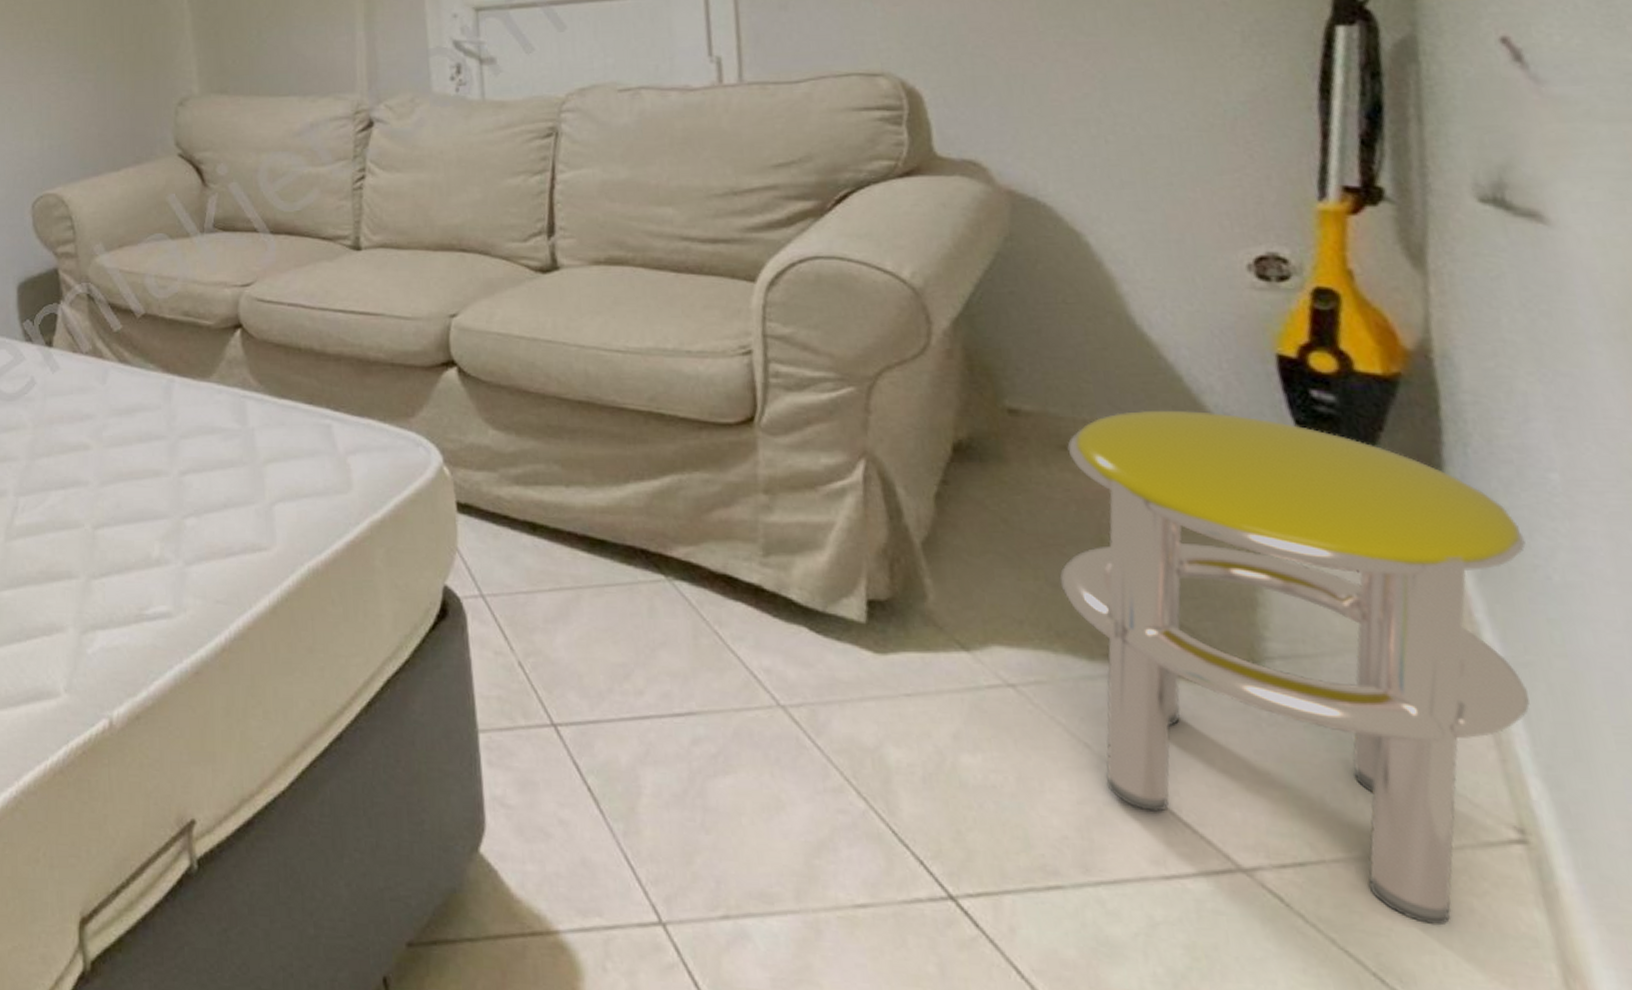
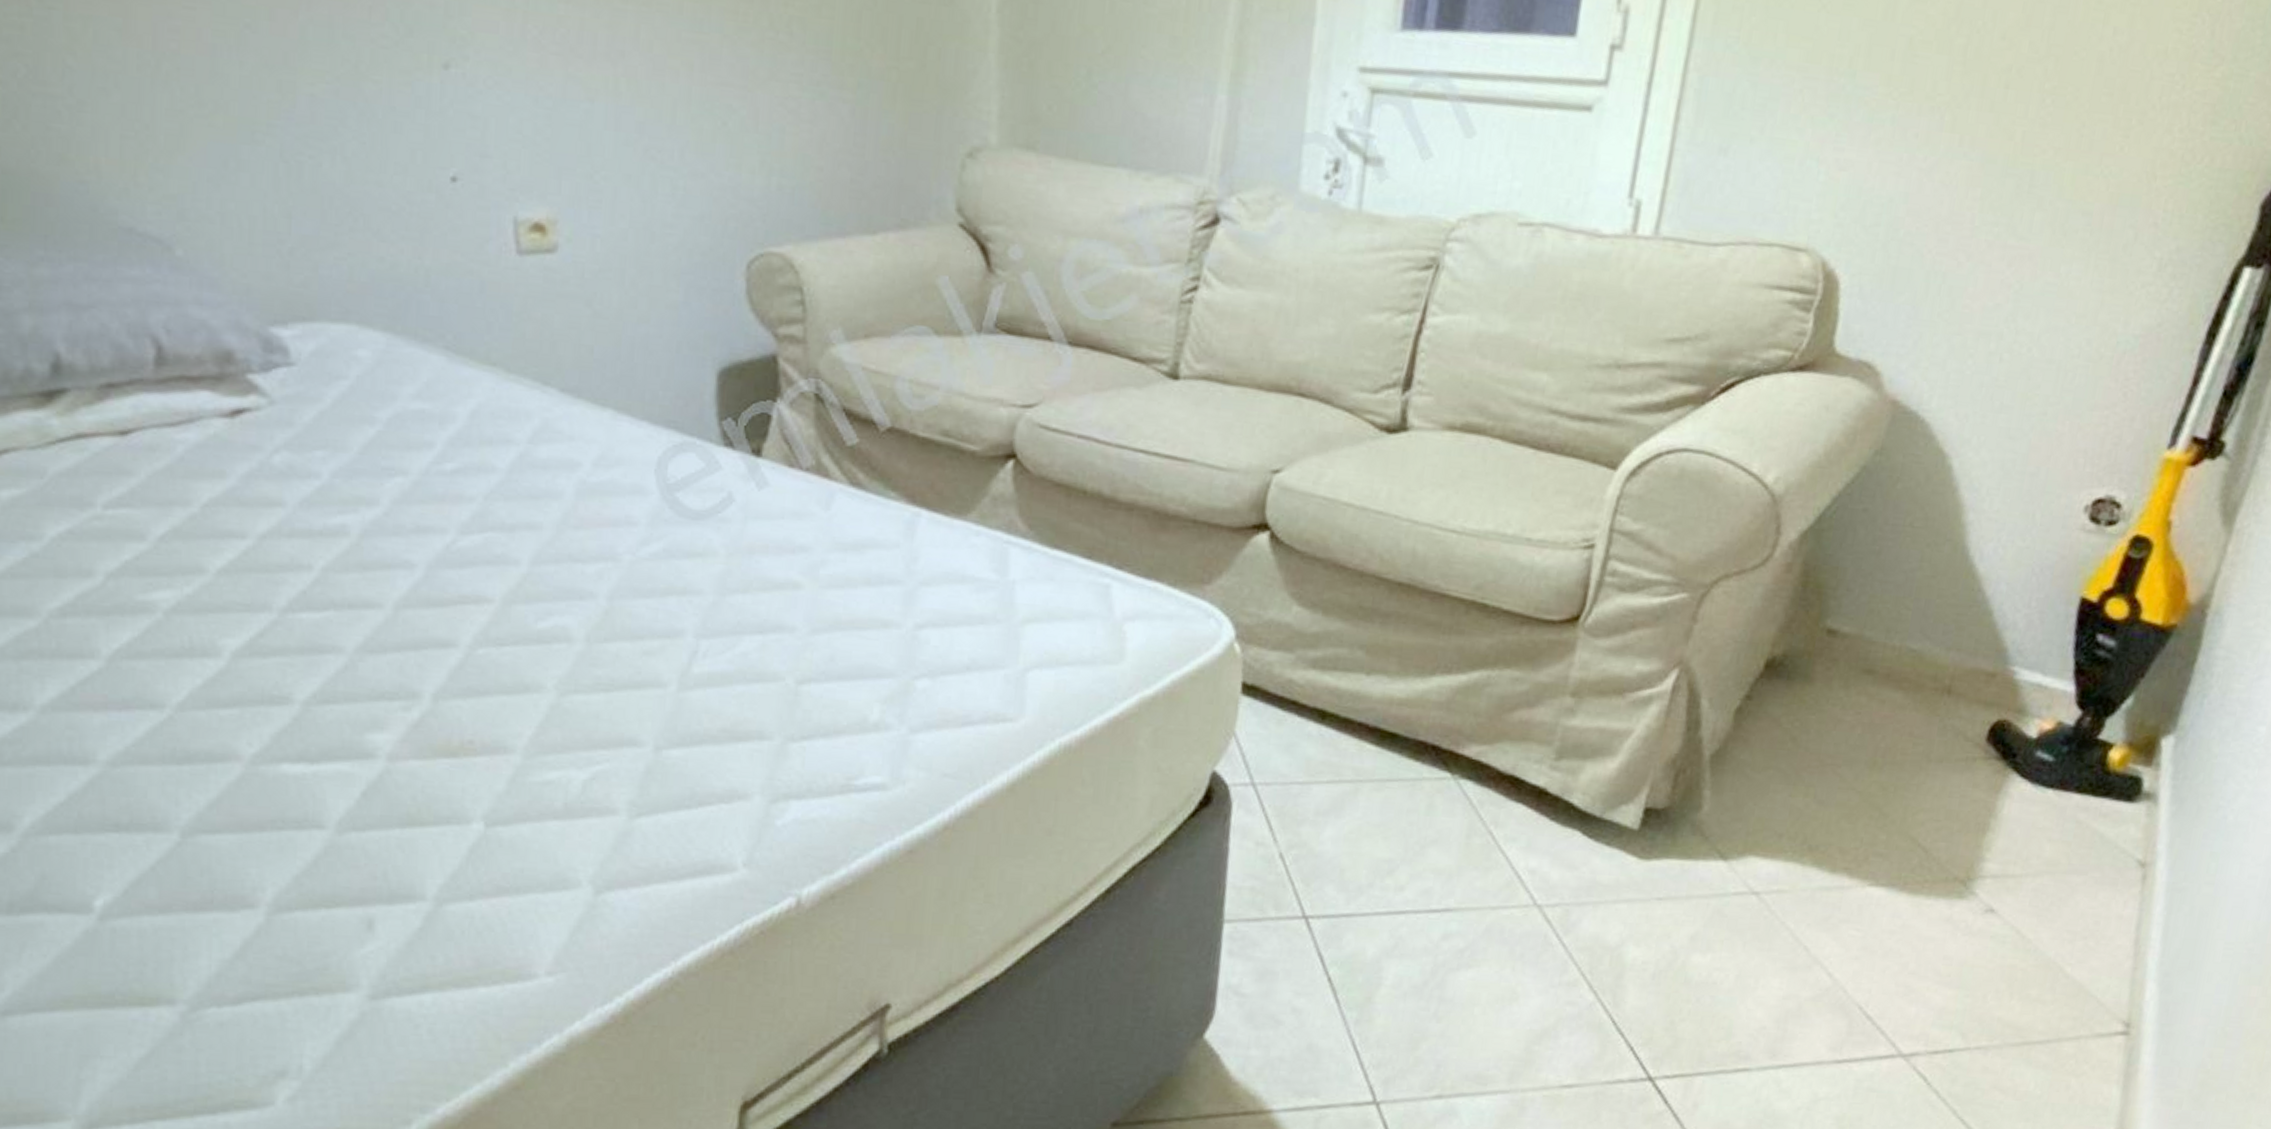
stool: present [1059,410,1530,926] -> none [1813,640,2220,1099]

